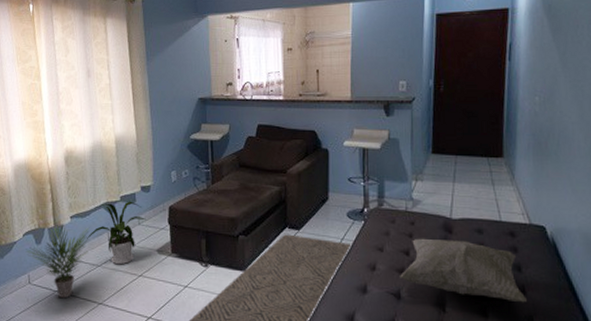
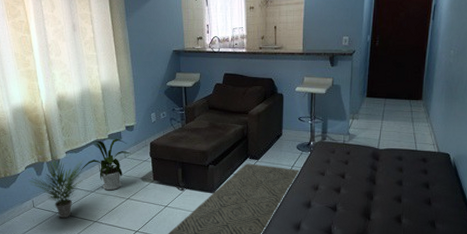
decorative pillow: present [400,238,527,303] -> none [337,164,431,212]

